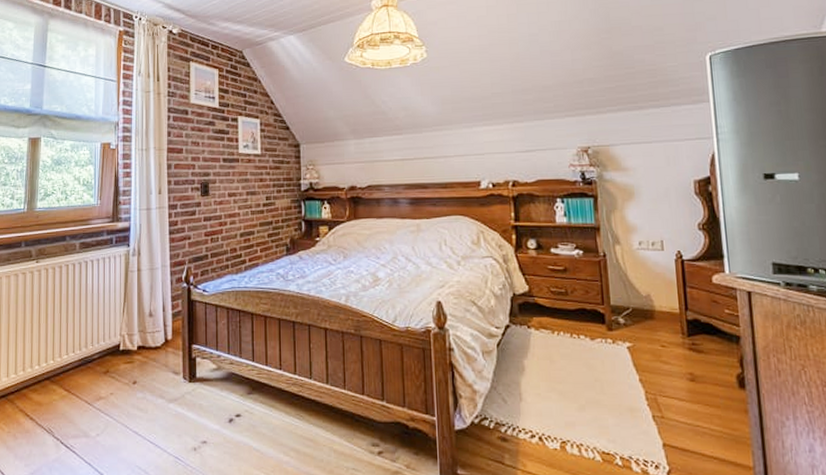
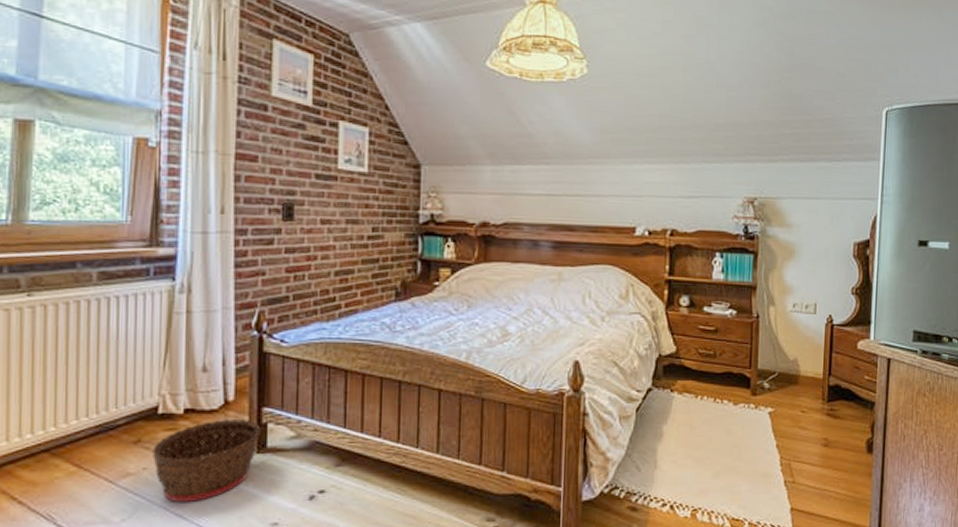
basket: none [117,355,191,422] -> present [153,419,261,503]

